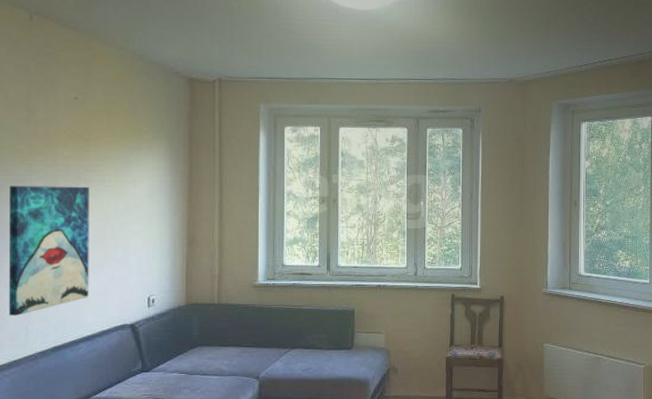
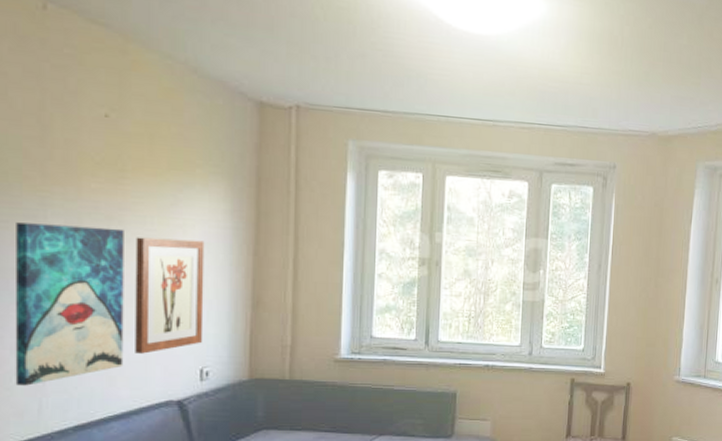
wall art: none [98,192,150,286] -> present [135,237,205,354]

